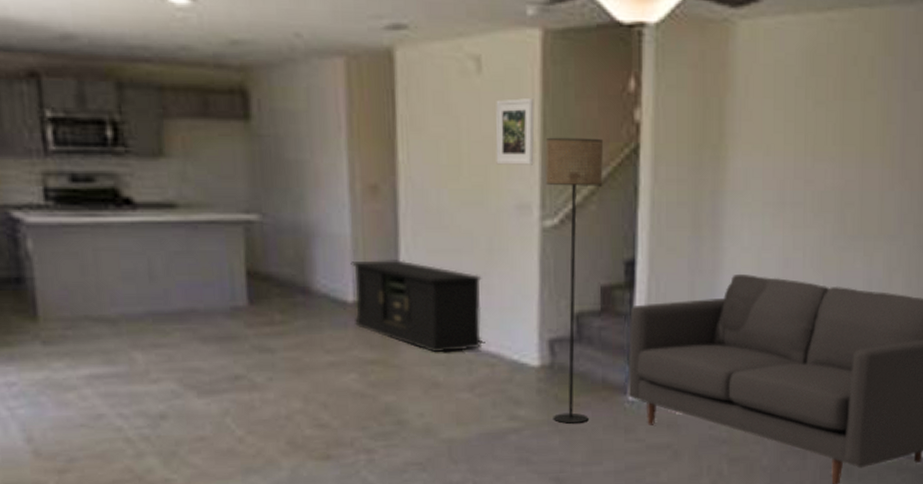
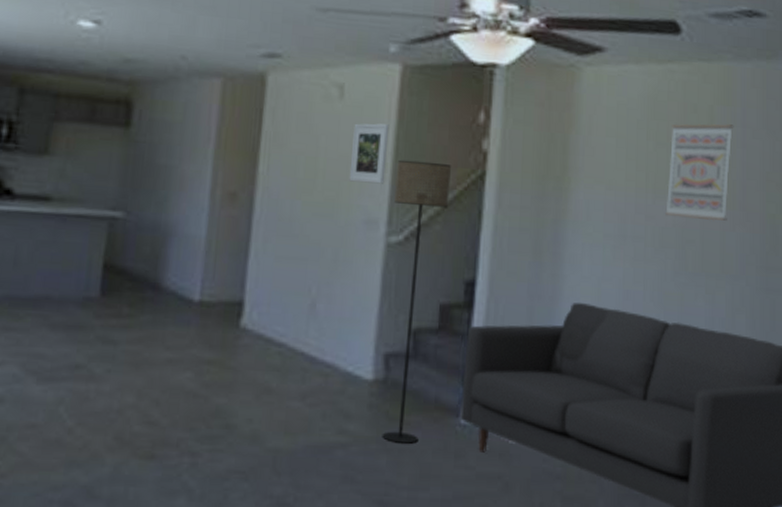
media console: present [350,260,483,353] -> none [198,262,325,359]
wall art: none [824,76,895,181] -> present [665,123,734,221]

